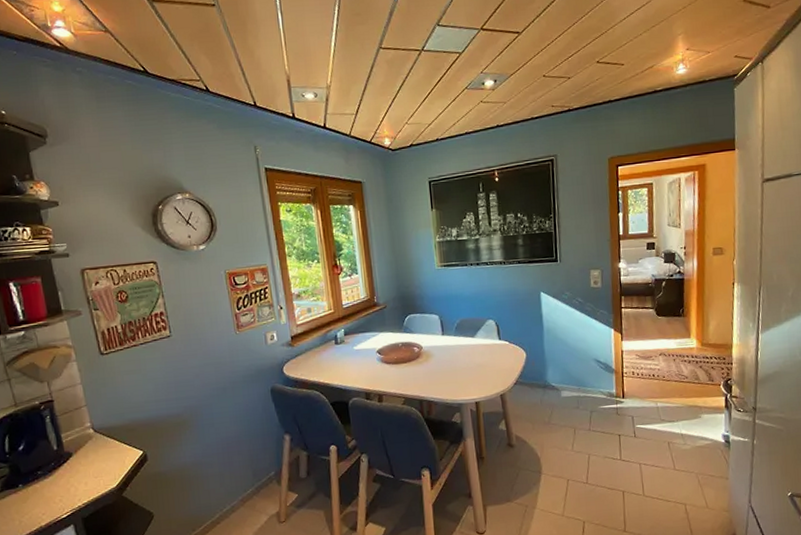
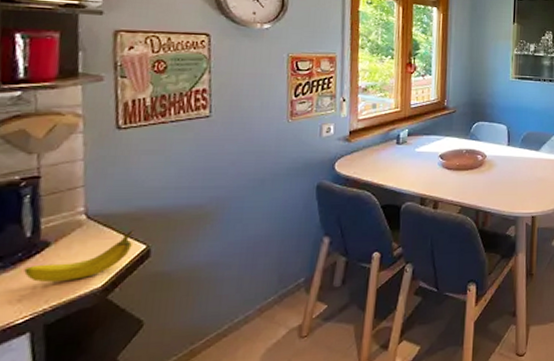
fruit: none [58,439,132,485] -> present [24,230,134,283]

